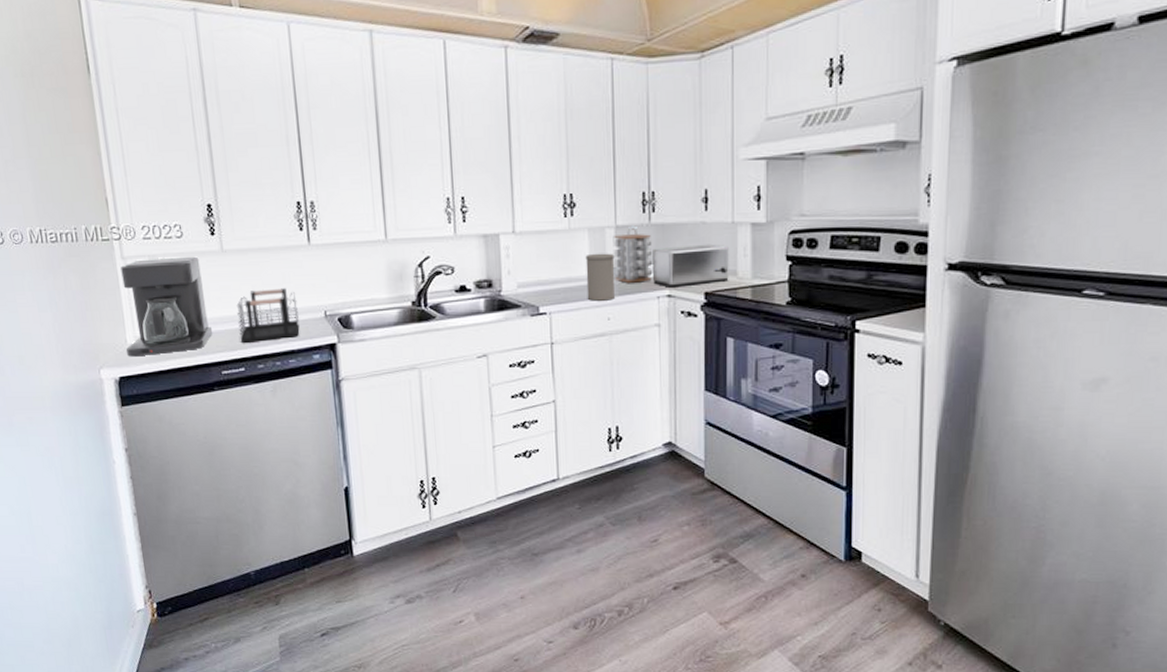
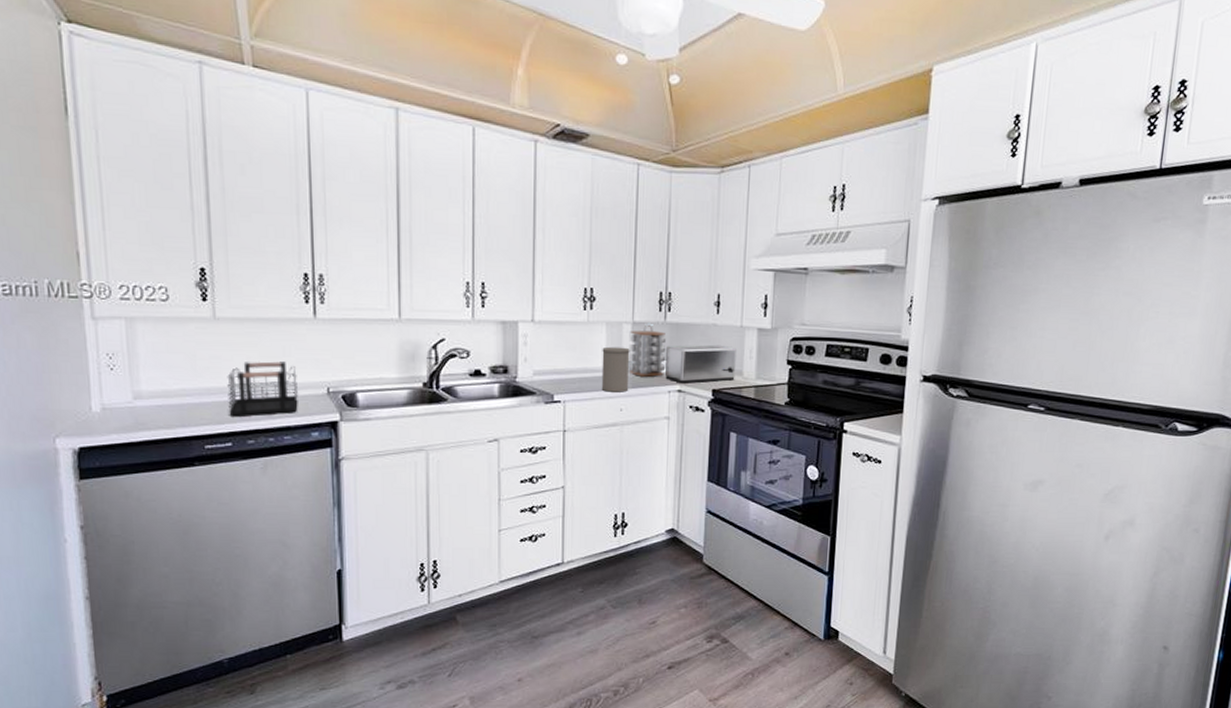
coffee maker: present [121,256,213,357] -> none [89,321,197,426]

